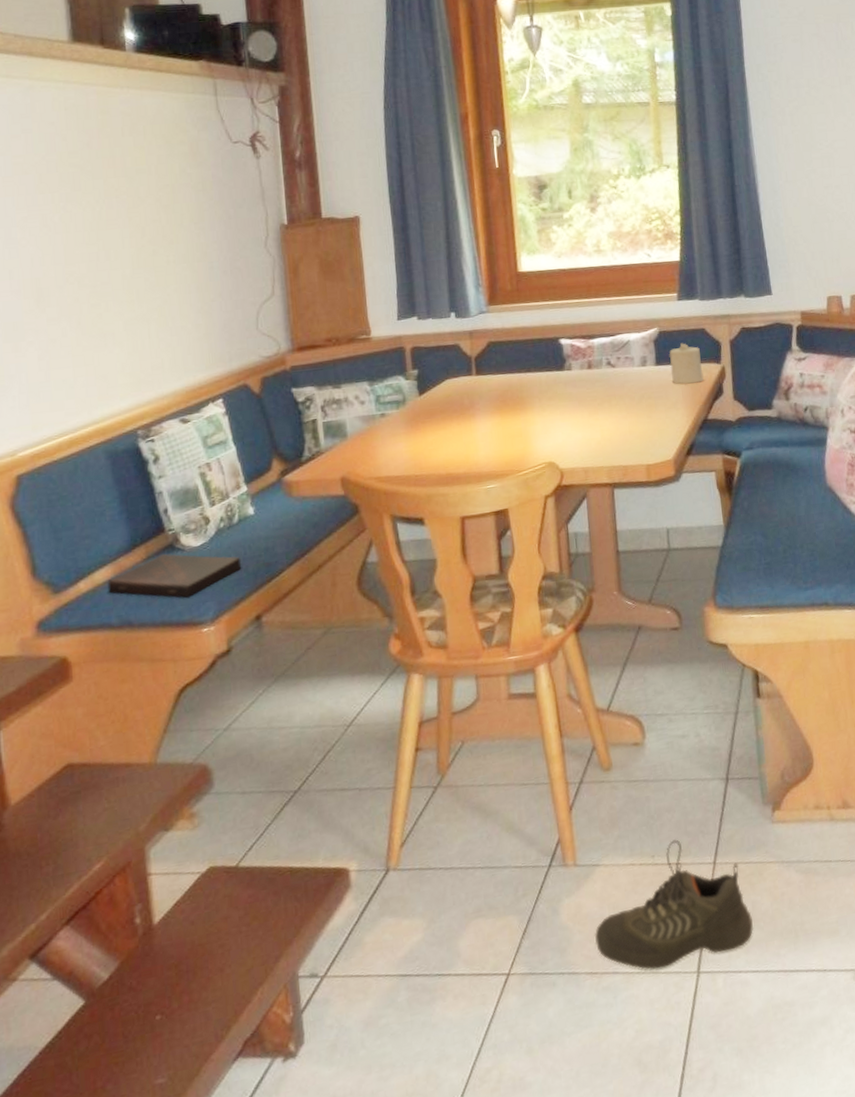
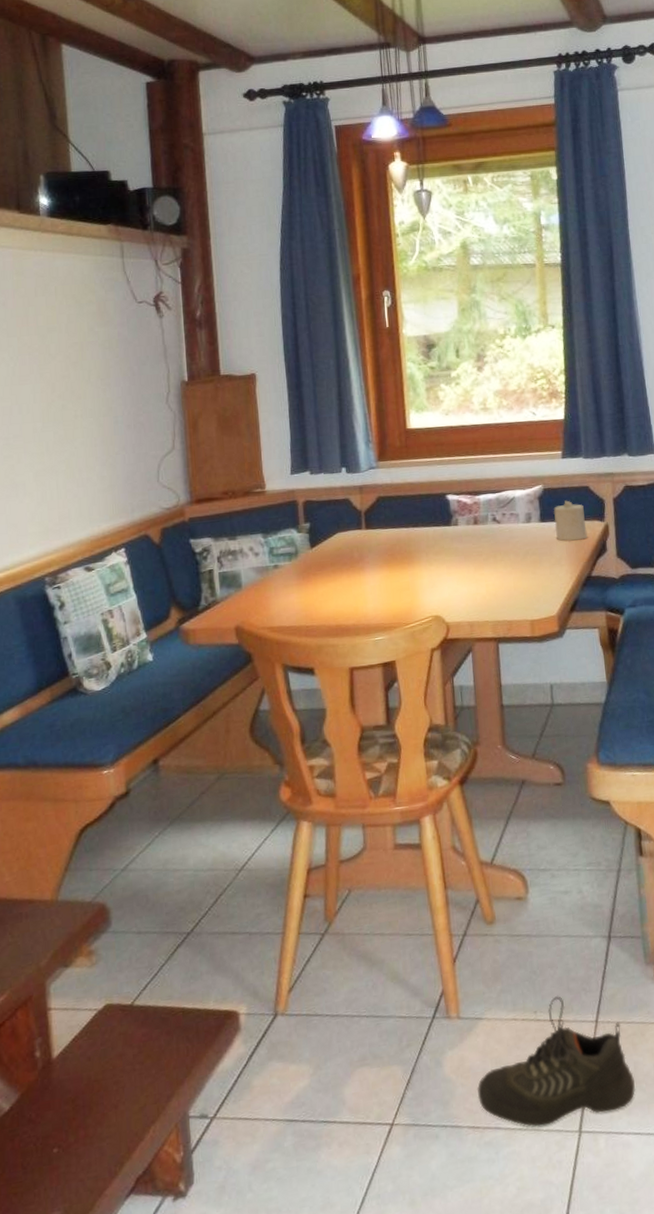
book: present [107,553,242,599] -> none [14,696,141,741]

